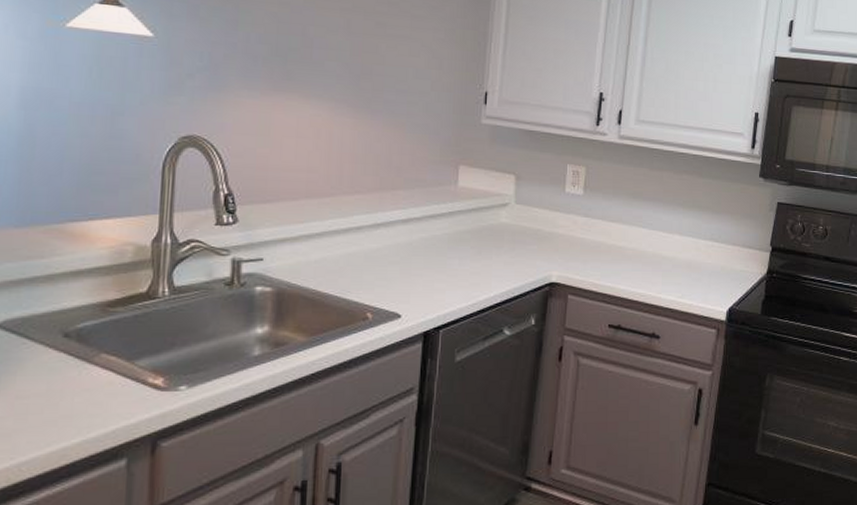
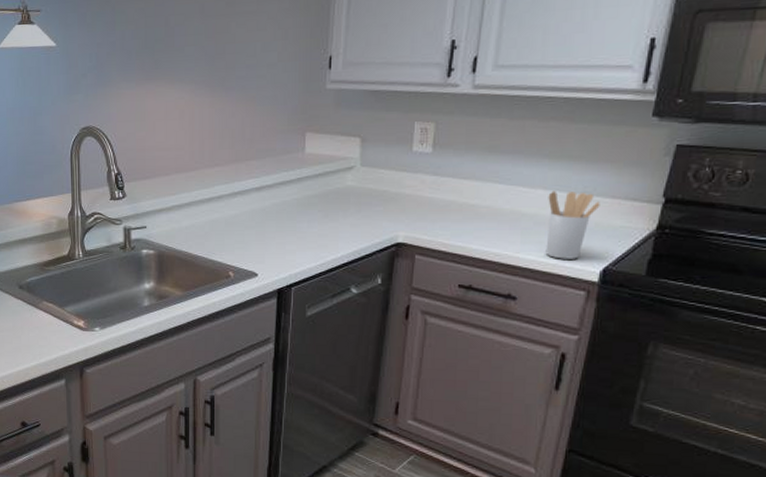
utensil holder: none [683,236,724,300] -> present [545,191,600,259]

